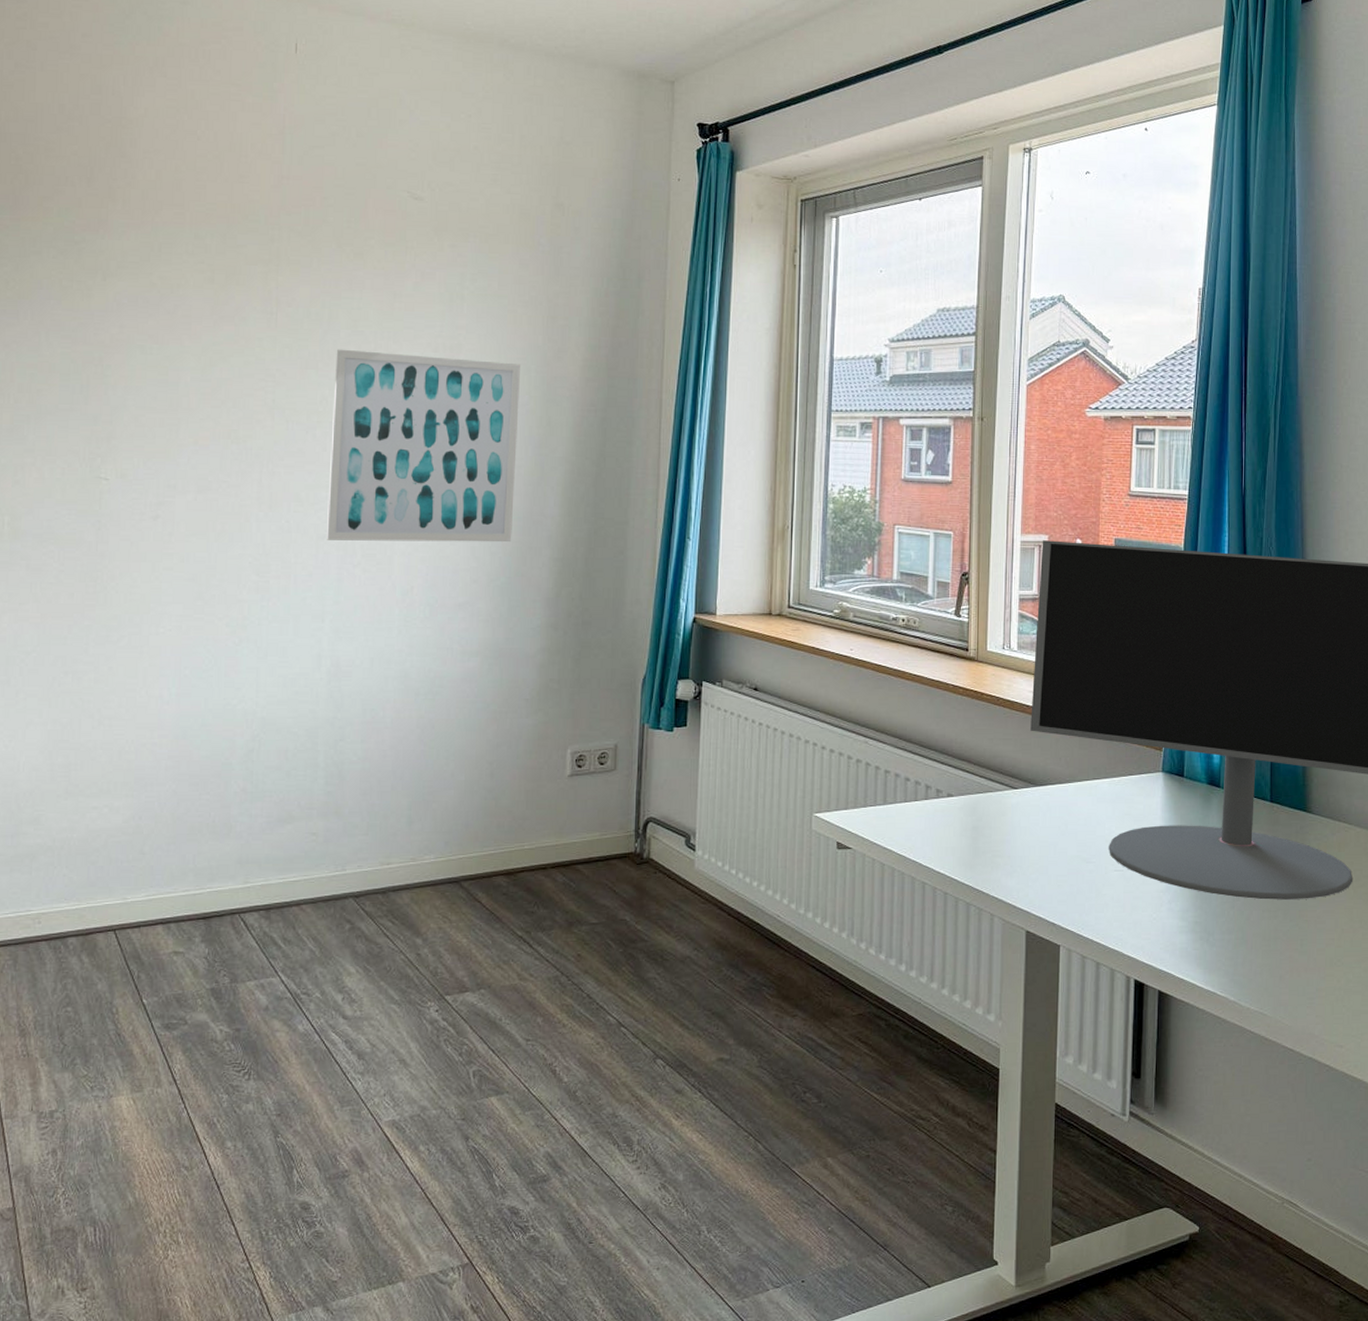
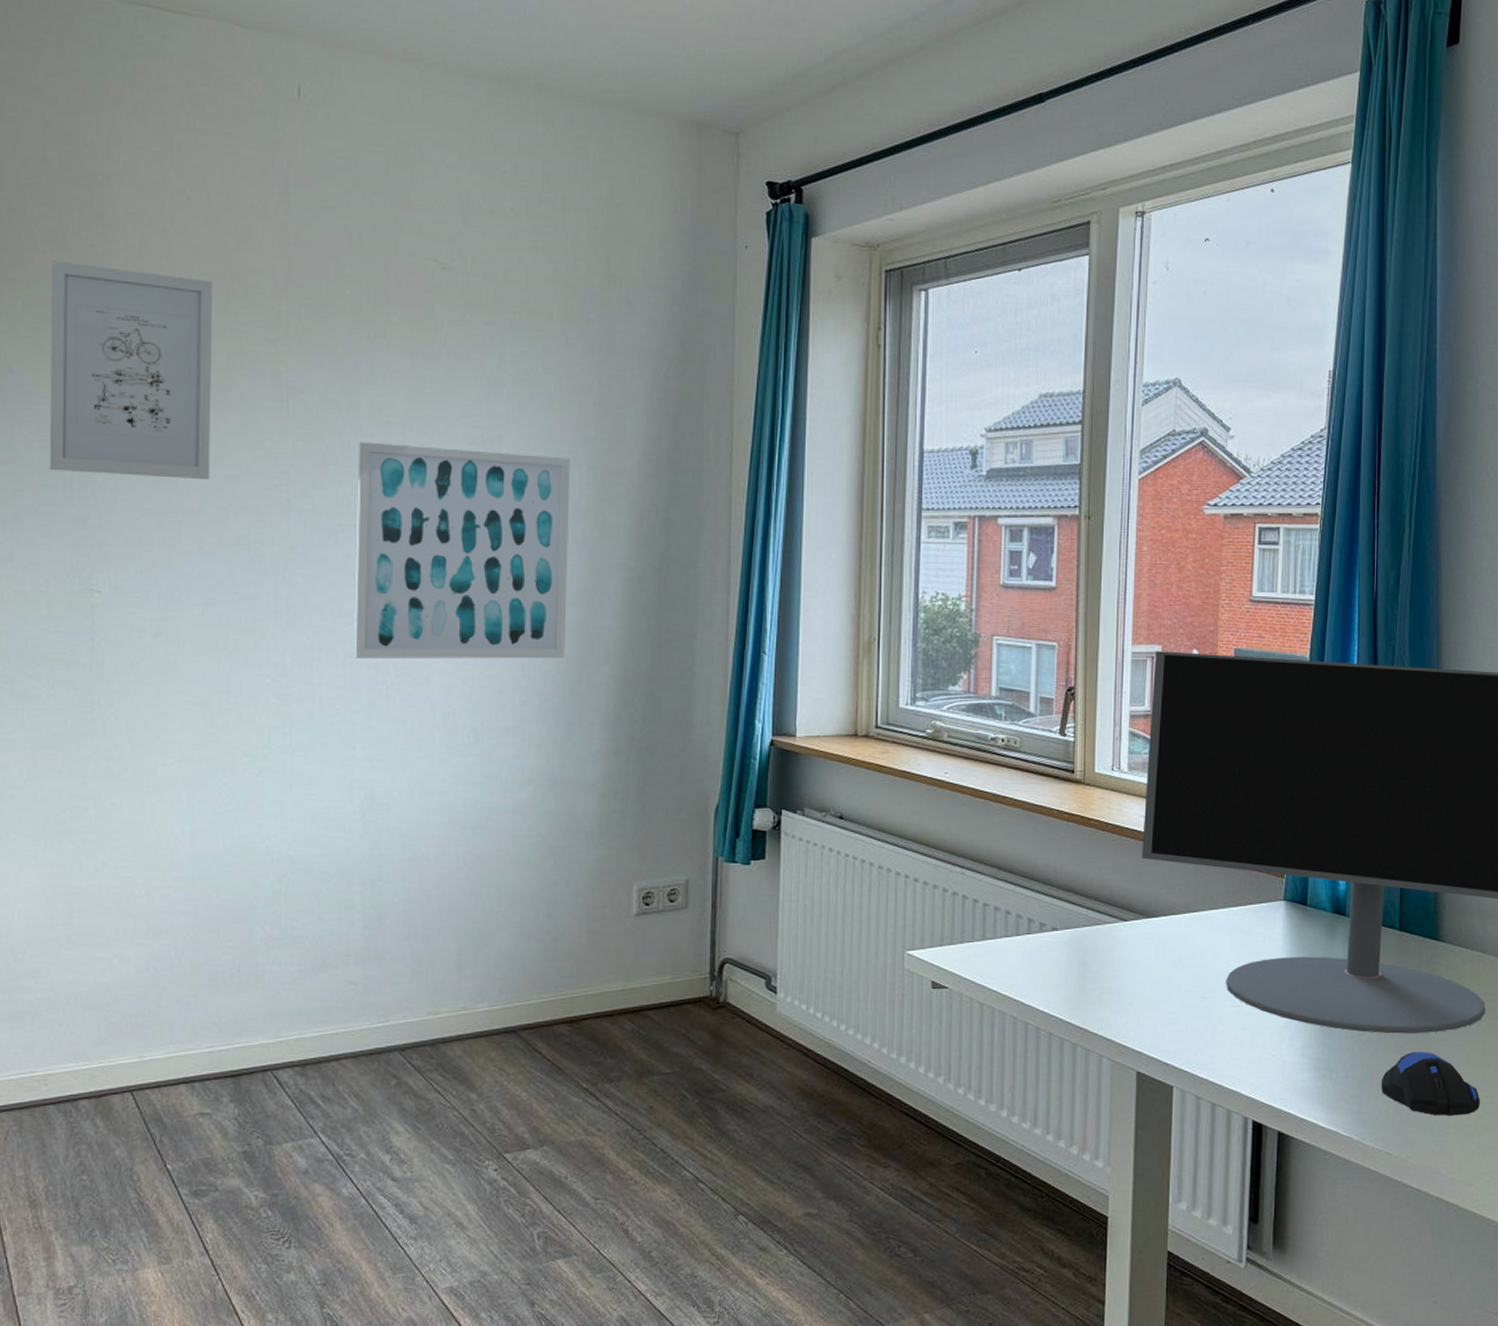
wall art: none [69,192,216,382] -> present [49,261,213,480]
computer mouse: none [1255,917,1349,979] -> present [1380,1052,1480,1116]

